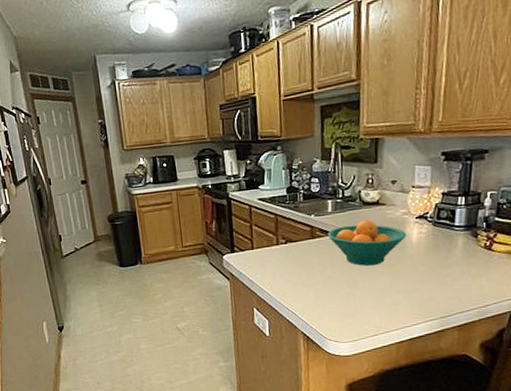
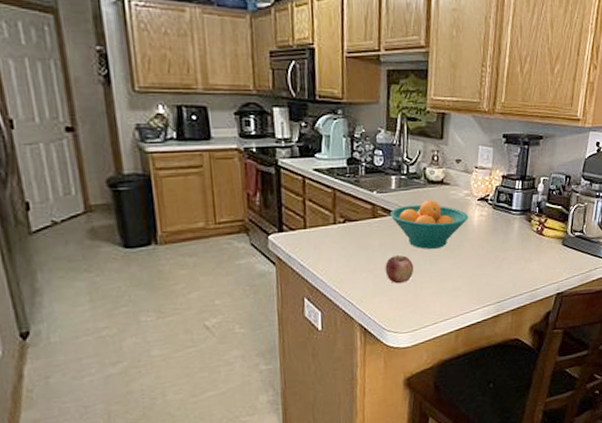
apple: none [324,271,353,298] -> present [385,254,414,284]

